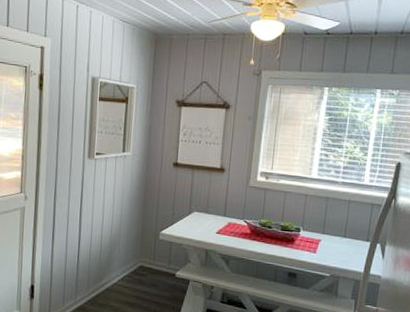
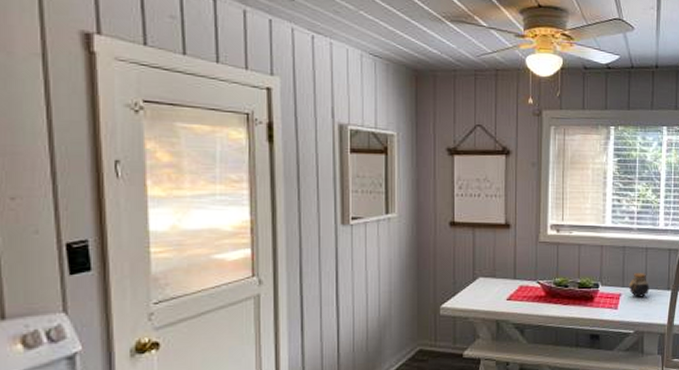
jar: none [328,222,349,245] -> present [628,273,650,297]

